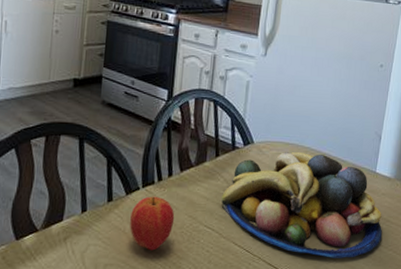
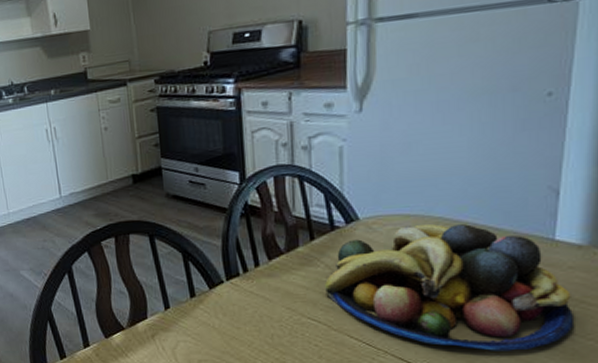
apple: present [130,196,175,251] -> none [218,289,270,346]

